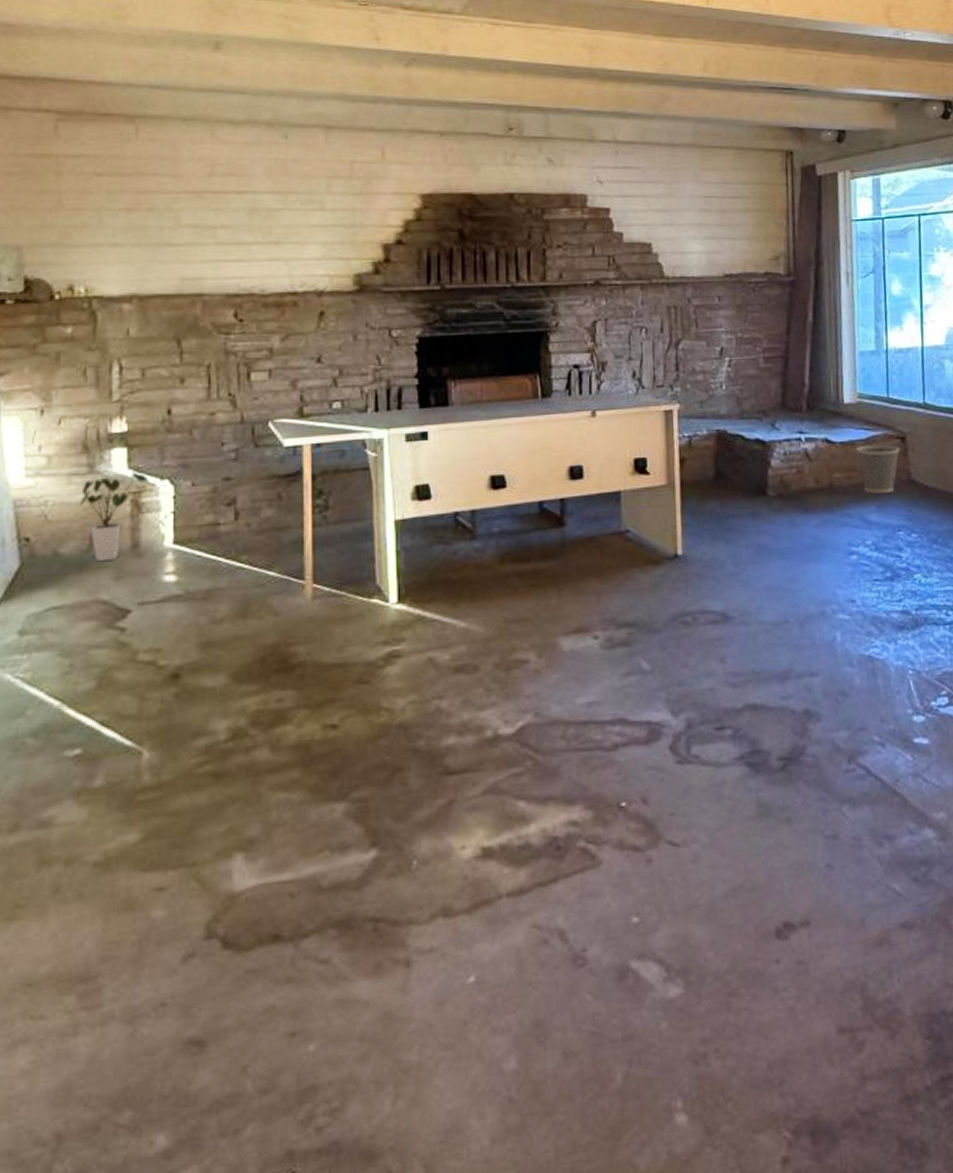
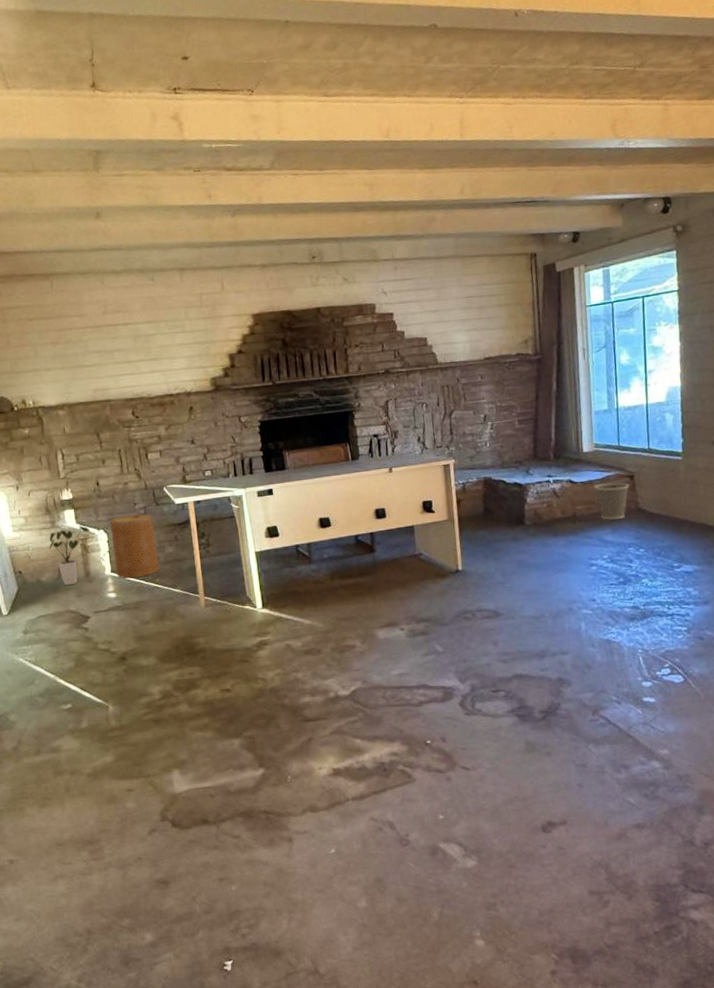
basket: none [179,458,249,554] -> present [110,513,160,579]

